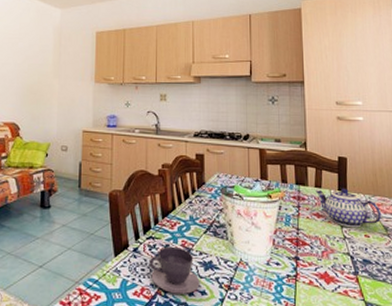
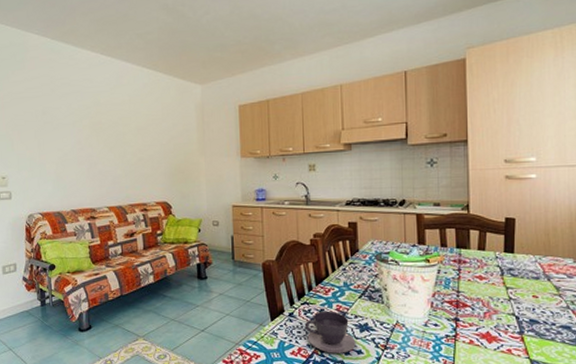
teapot: present [315,188,382,228] -> none [478,249,554,289]

